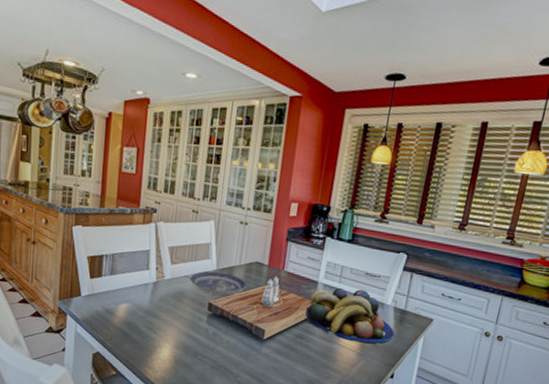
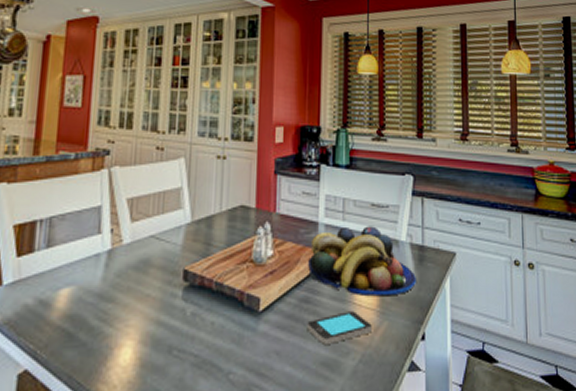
plate: present [190,271,247,296] -> none [157,225,231,257]
smartphone: none [299,349,351,370] -> present [307,311,372,344]

